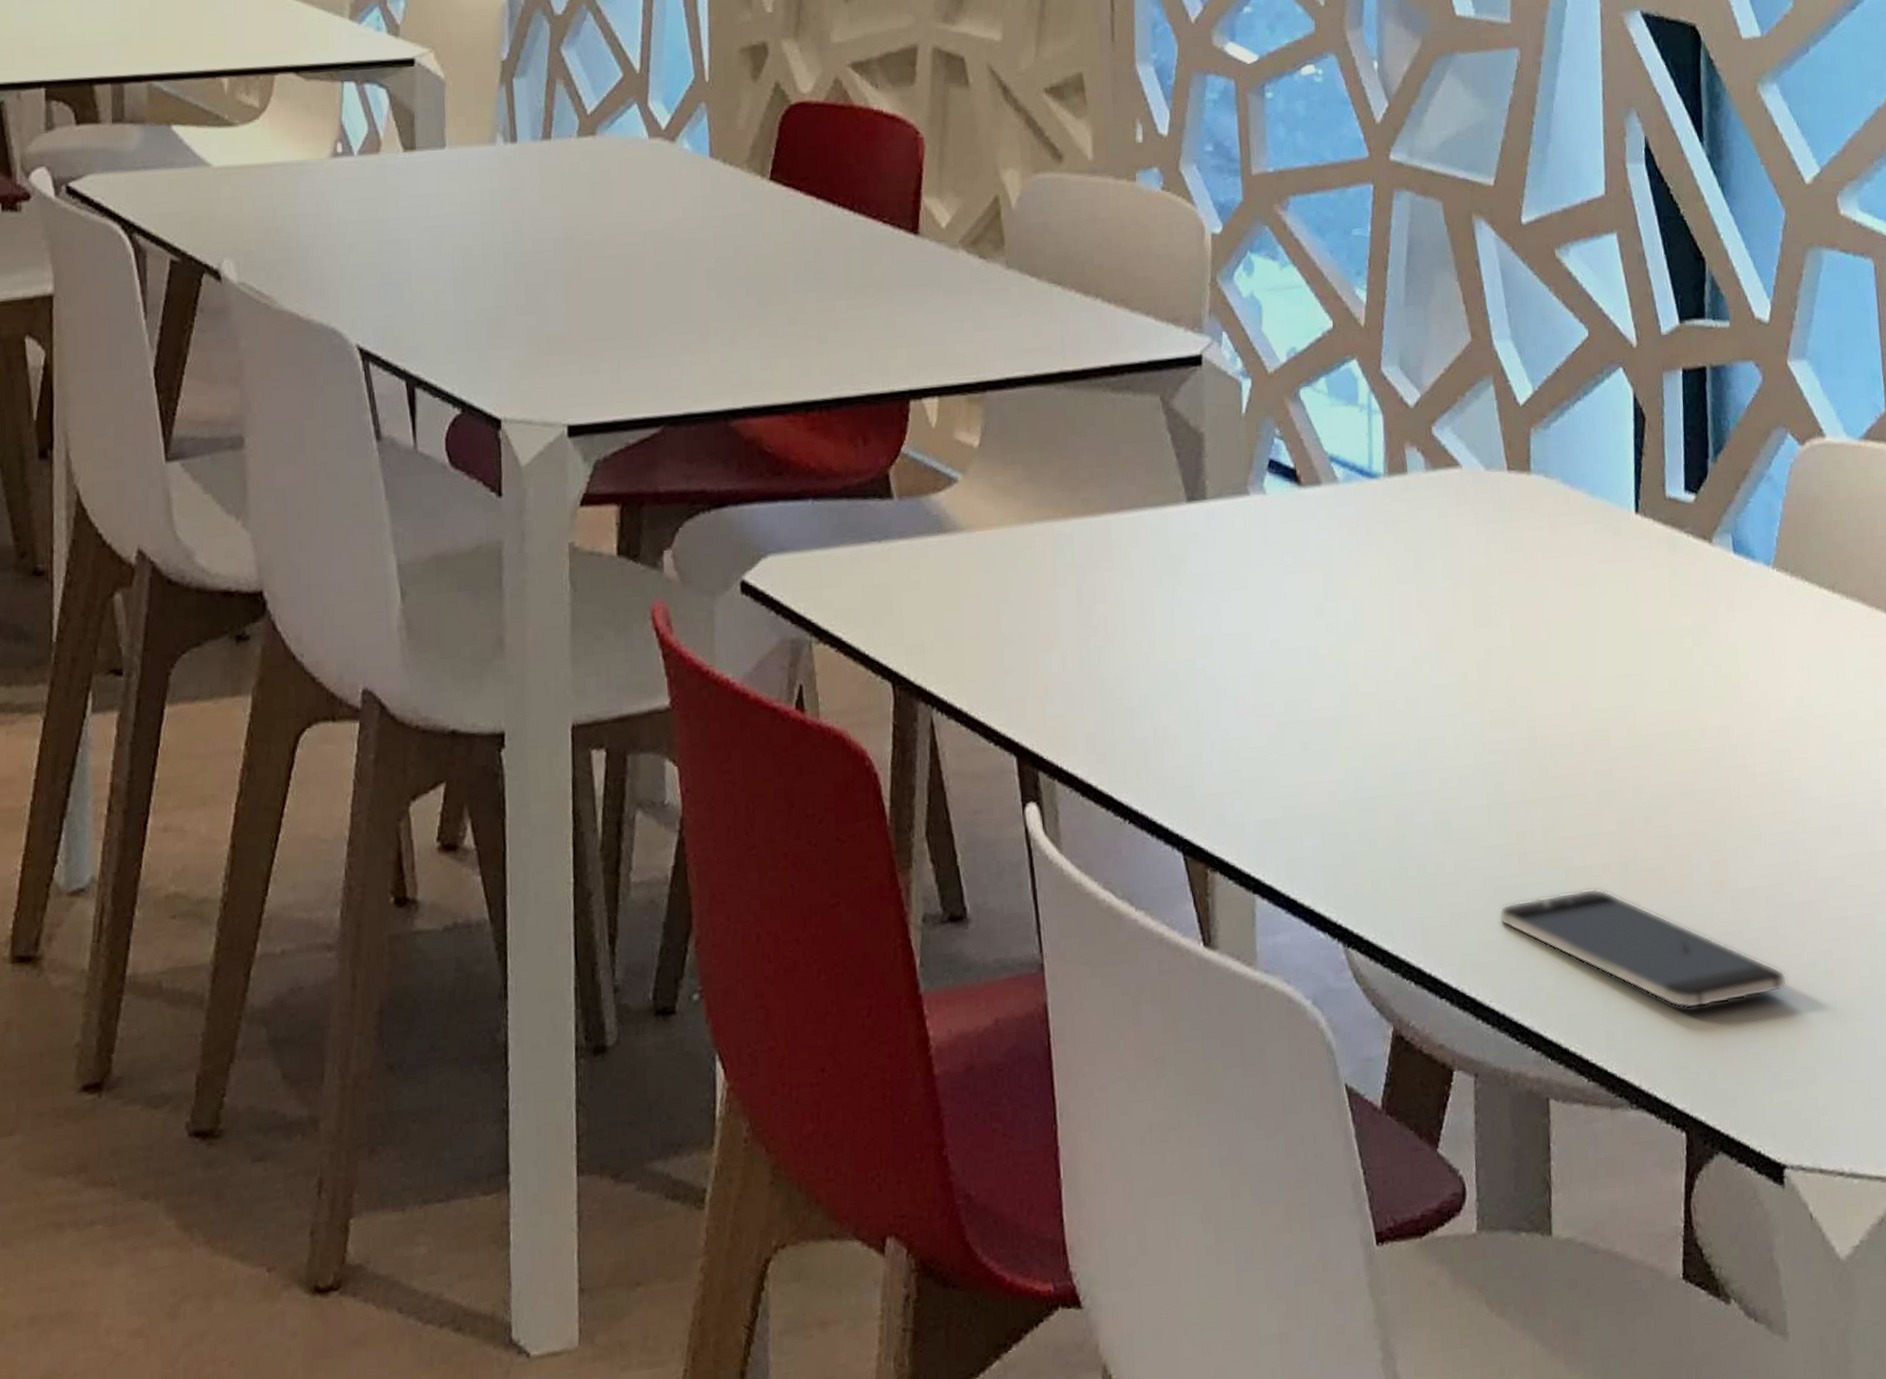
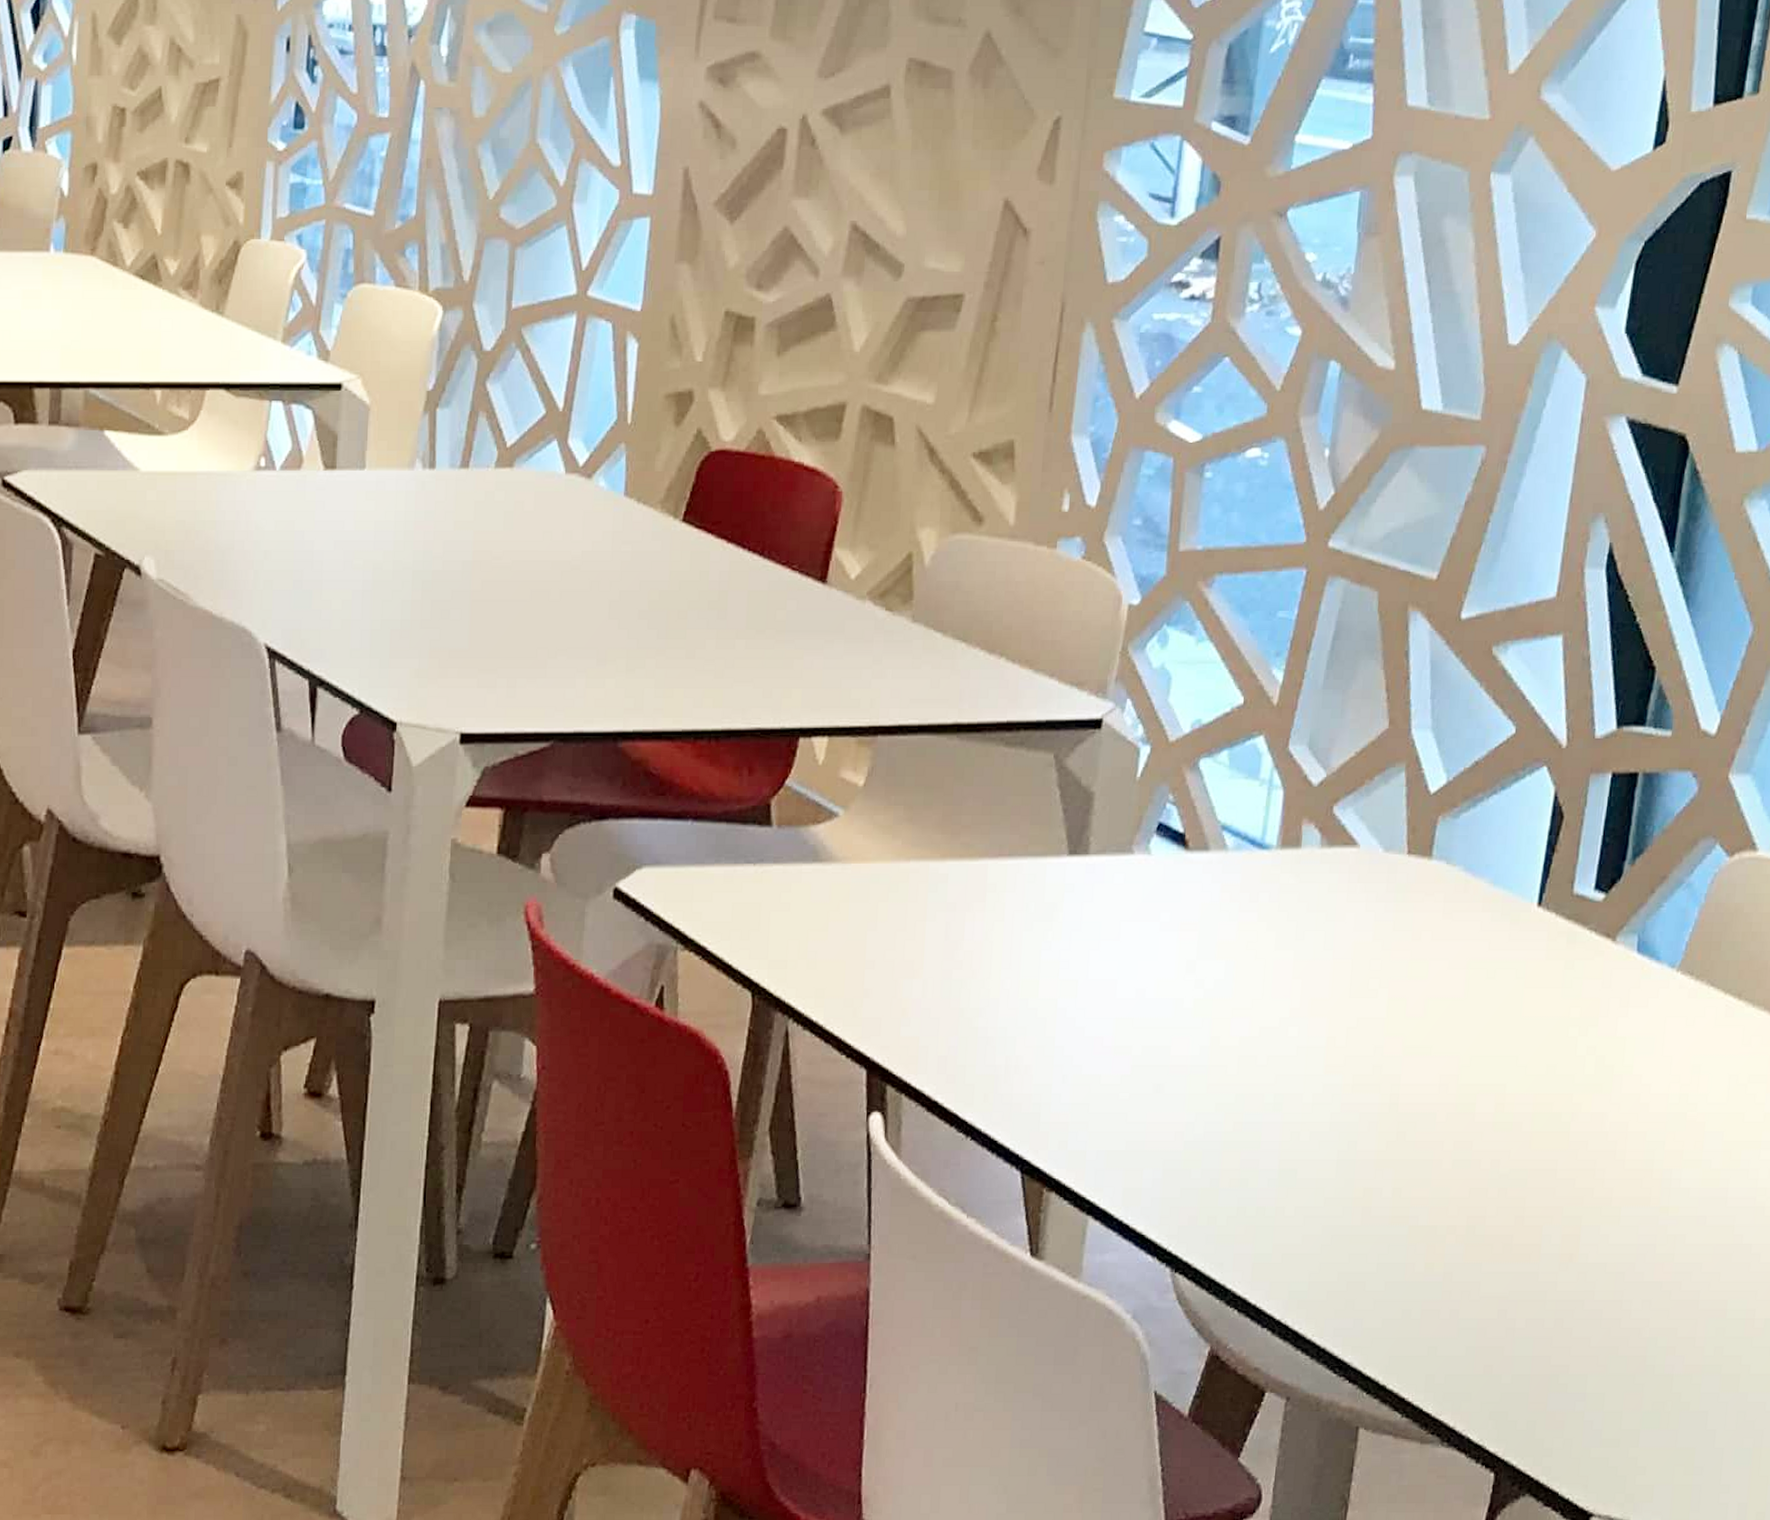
smartphone: present [1498,888,1788,1009] -> none [1332,1246,1625,1365]

